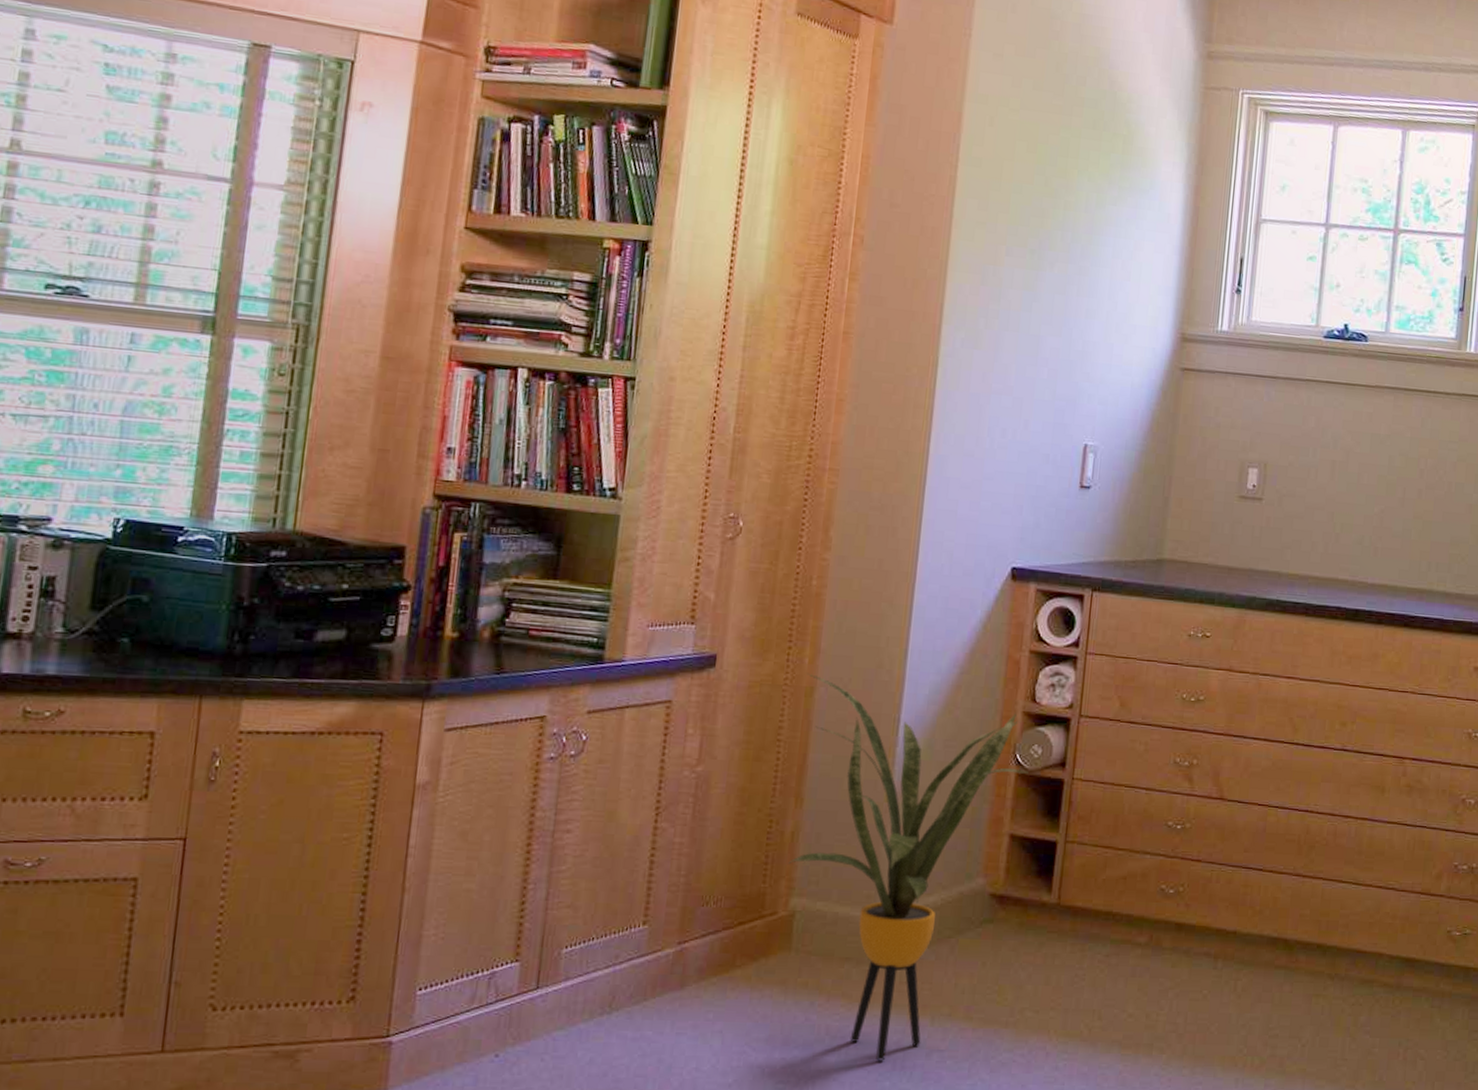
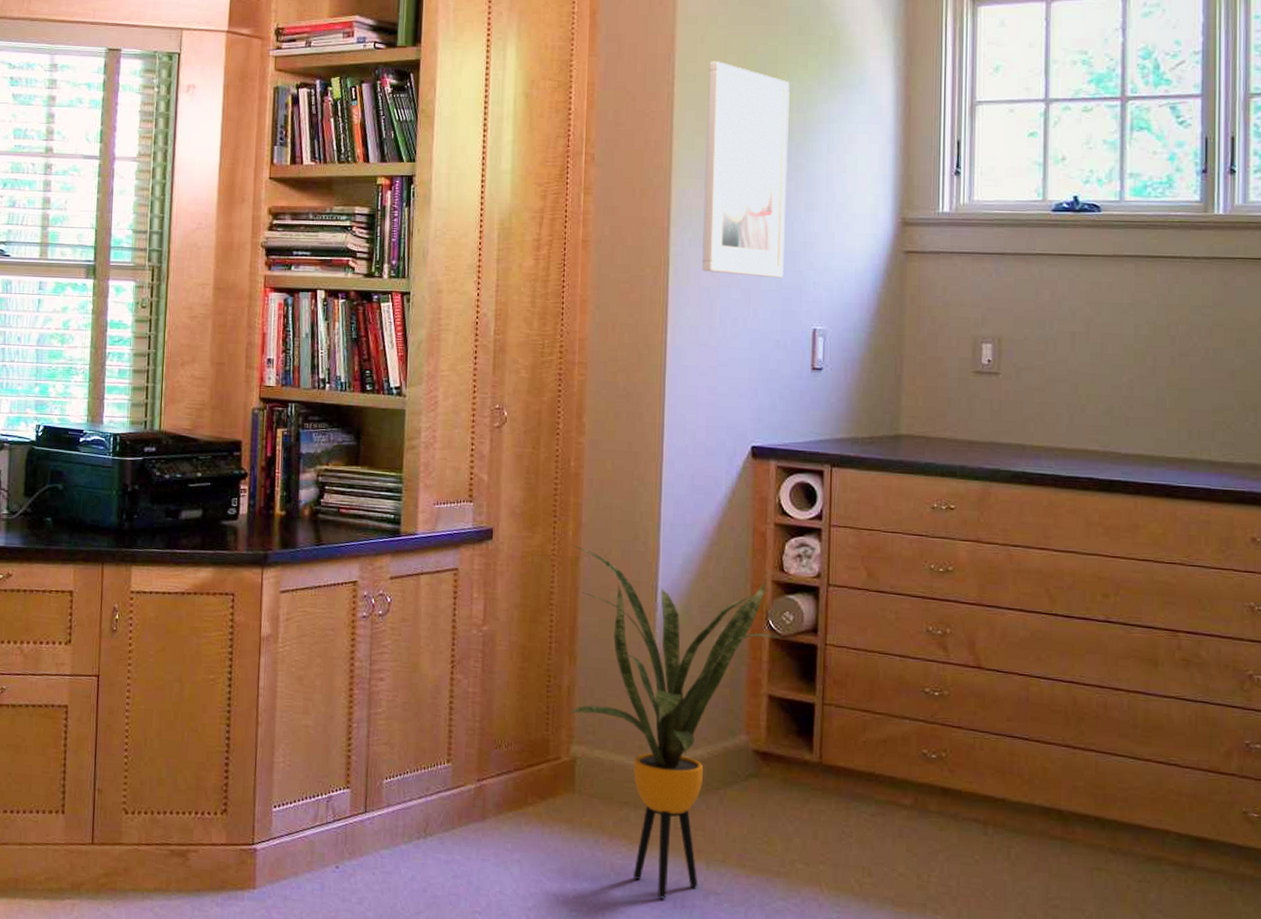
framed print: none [973,146,1080,388] -> present [702,61,790,278]

